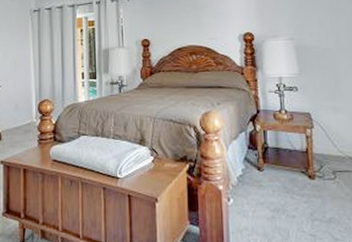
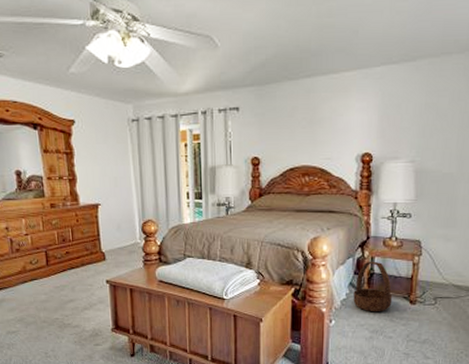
basket: none [249,135,291,189] -> present [353,261,393,312]

